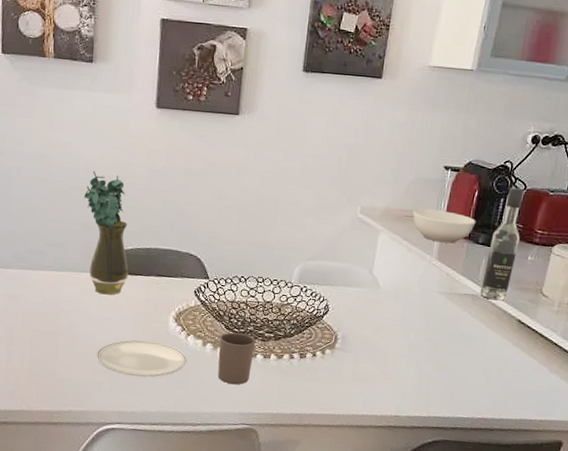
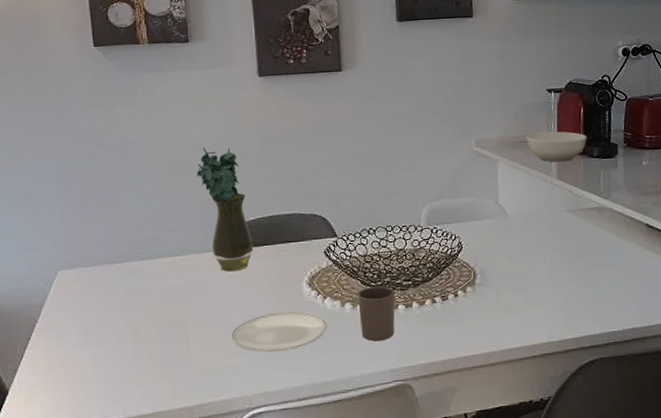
bottle: present [480,187,525,301] -> none [604,98,632,209]

